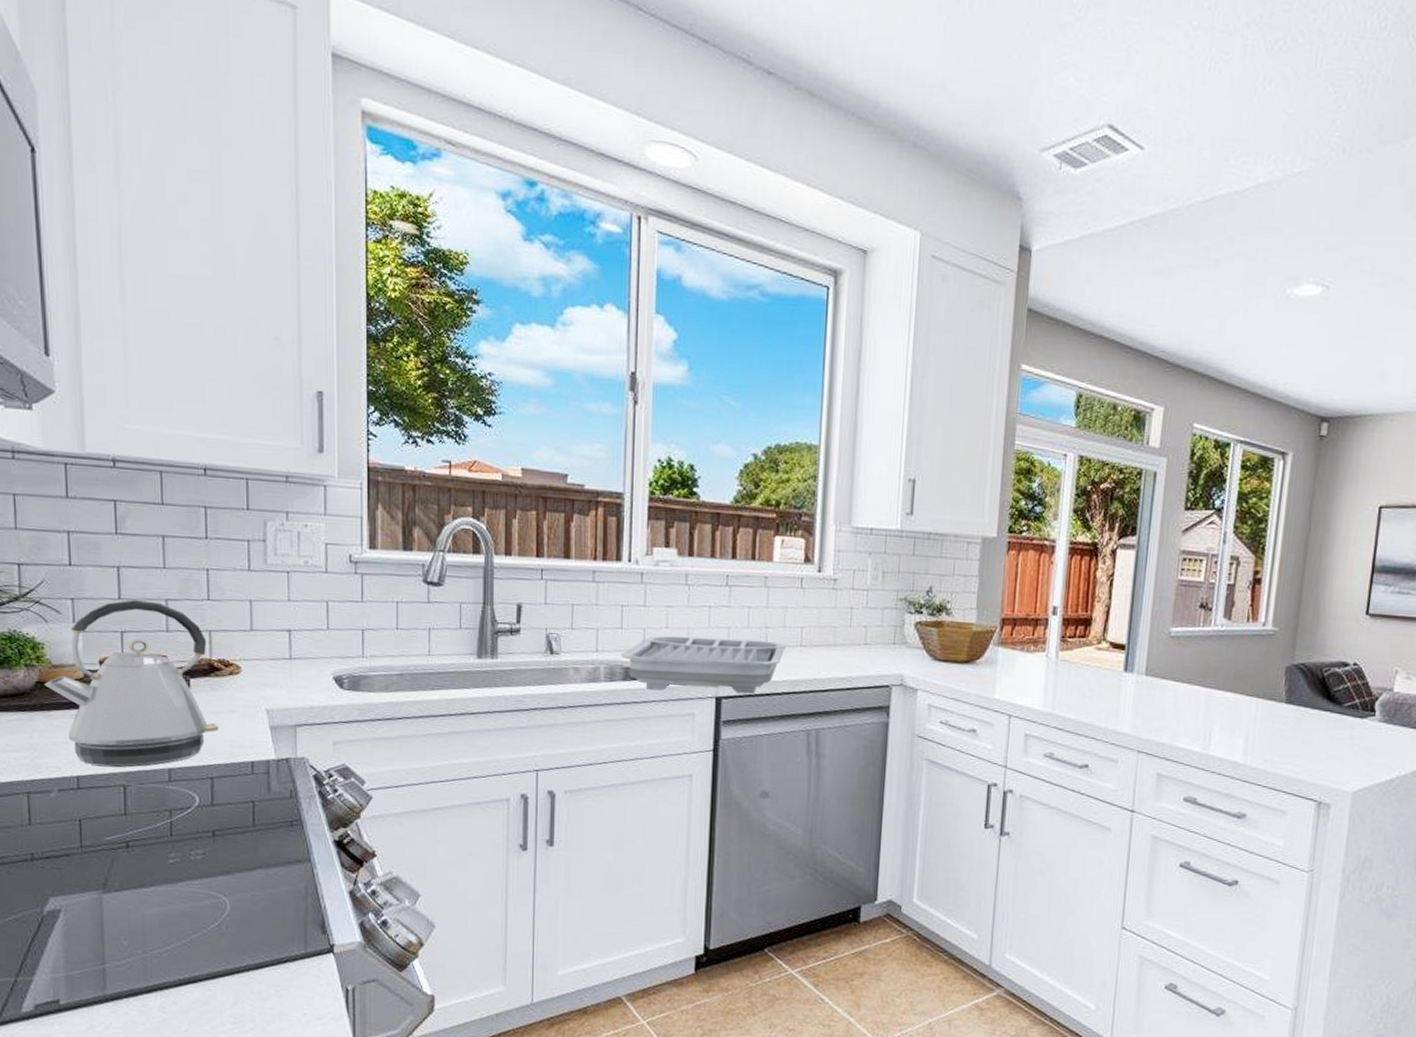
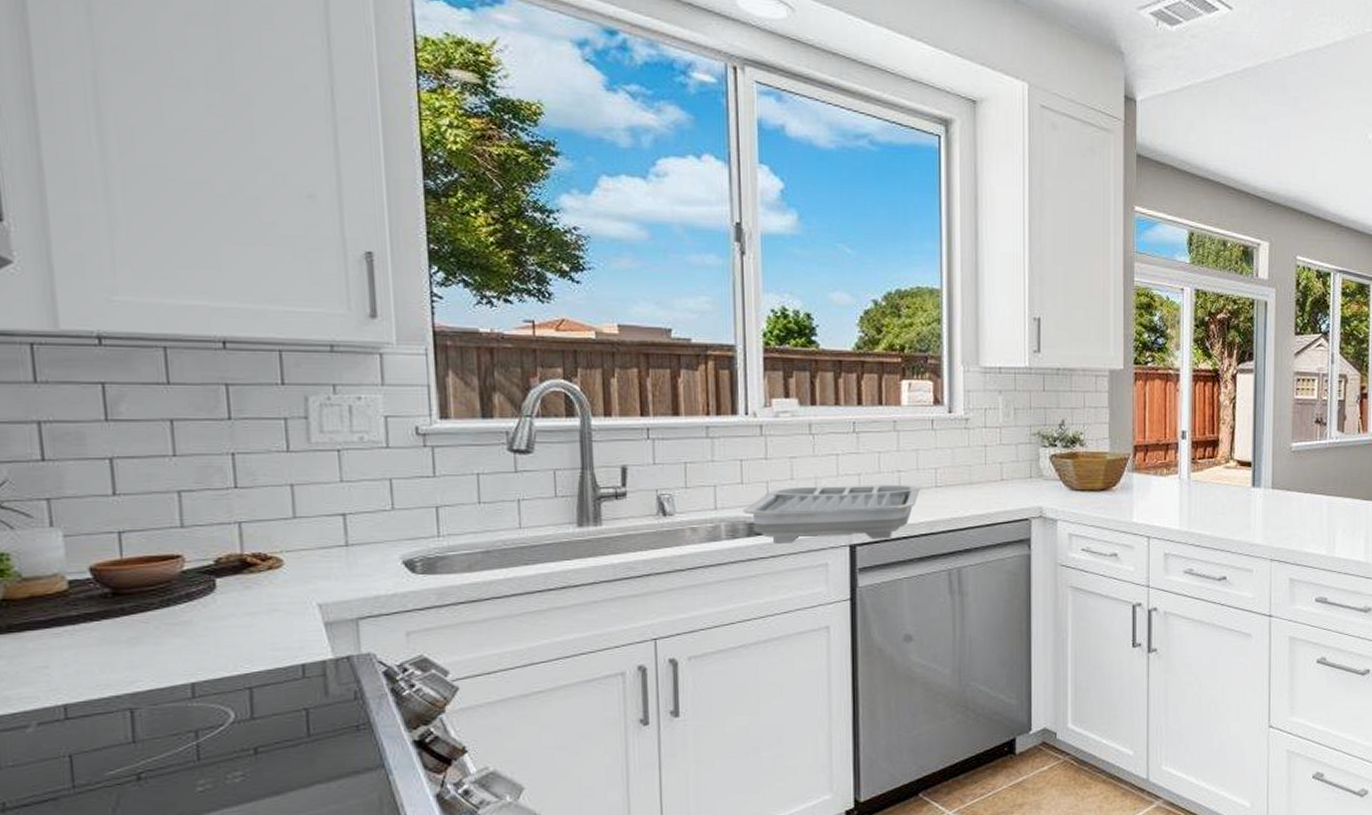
kettle: present [44,600,219,768] -> none [11,495,257,691]

